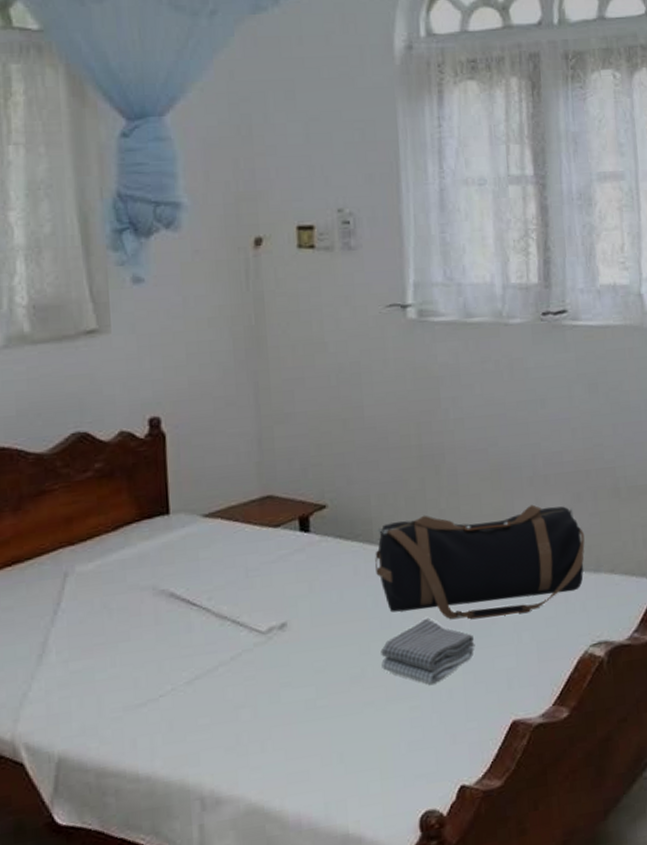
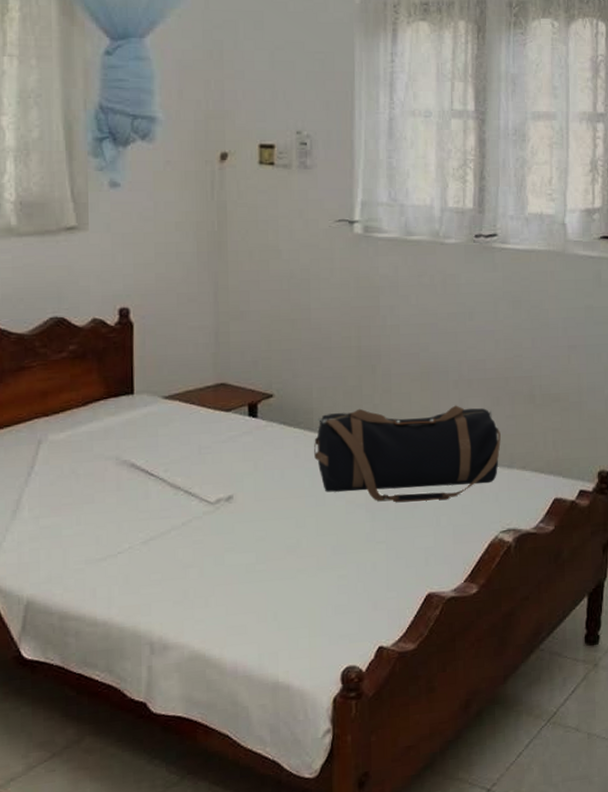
towel: present [381,617,475,685] -> none [315,499,399,557]

